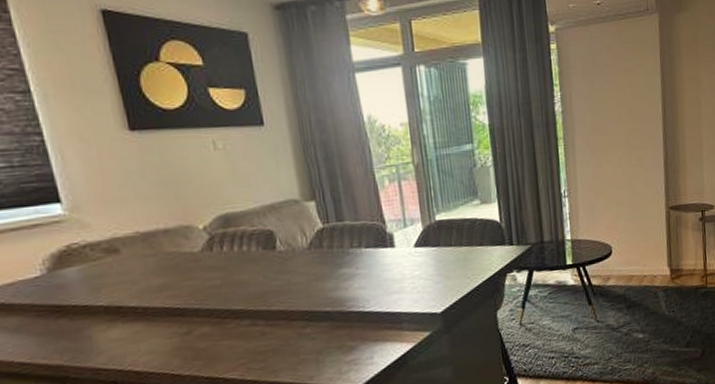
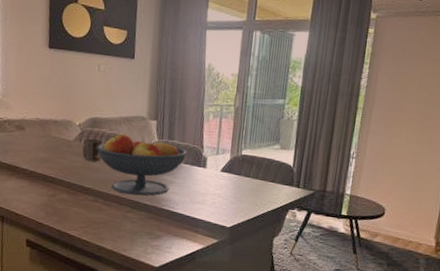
mug: none [216,241,247,275] -> present [82,138,103,162]
fruit bowl: none [238,222,366,306] -> present [97,134,187,196]

